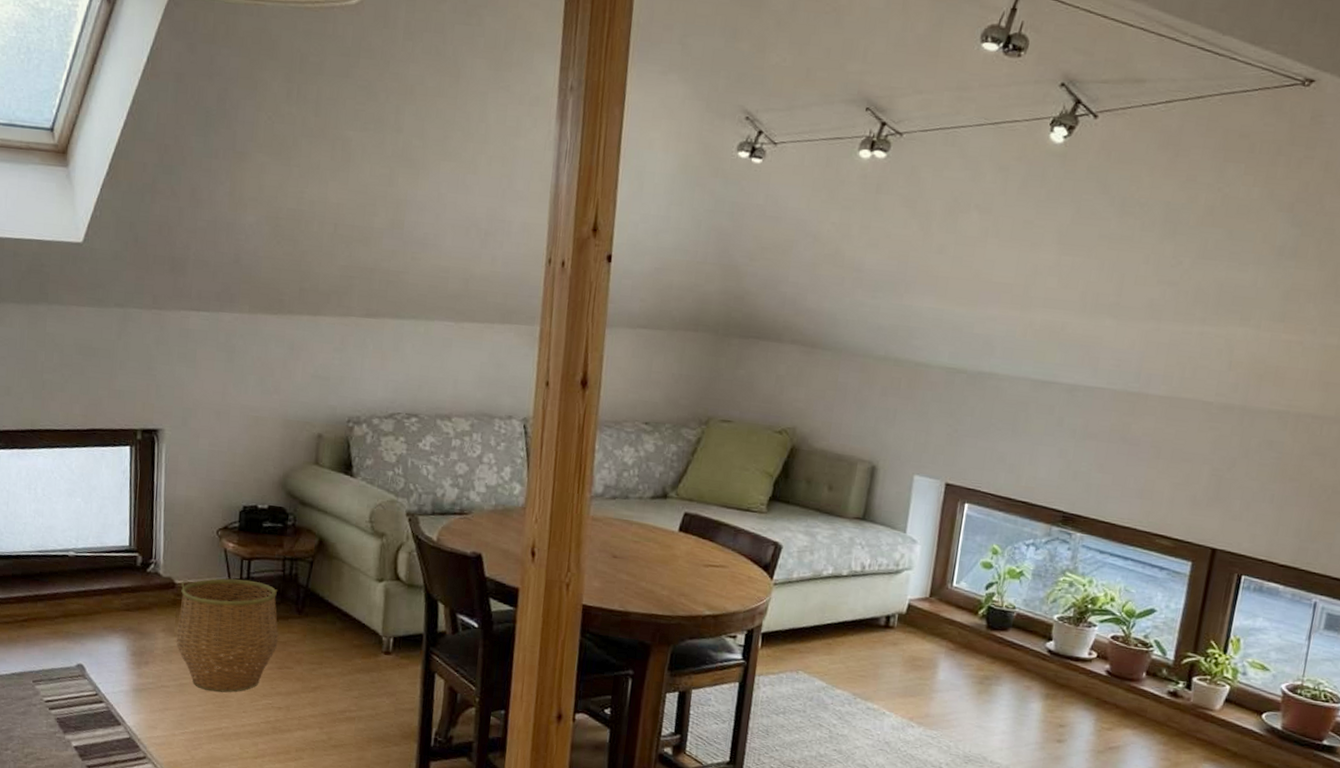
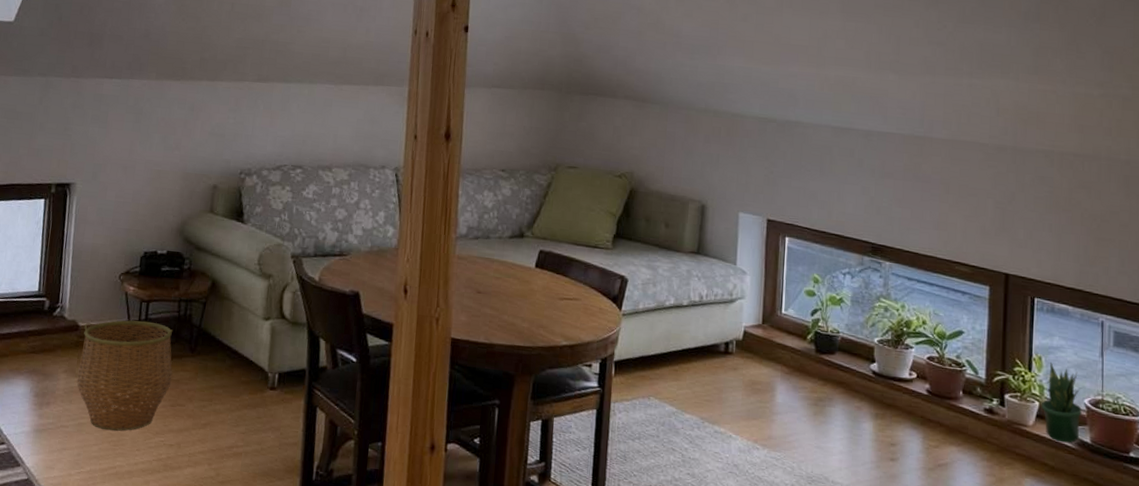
planter: none [1232,644,1280,729] -> present [1042,361,1082,443]

